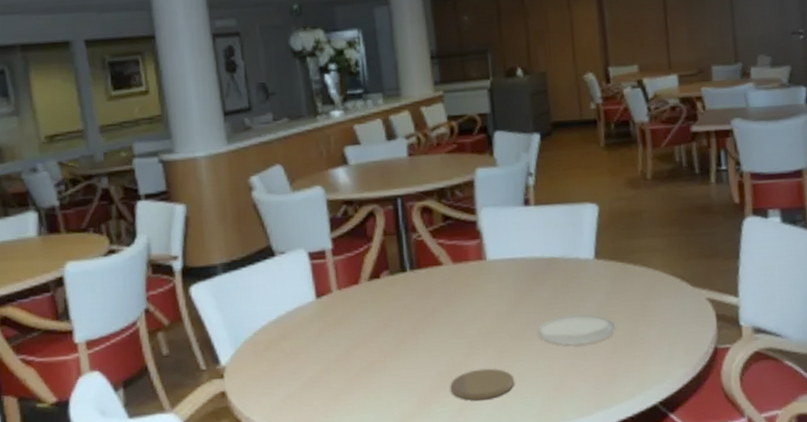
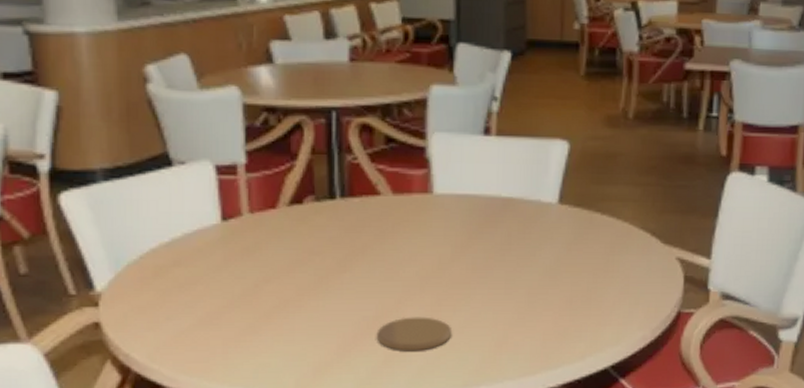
plate: present [537,314,616,346] -> none [484,264,573,298]

